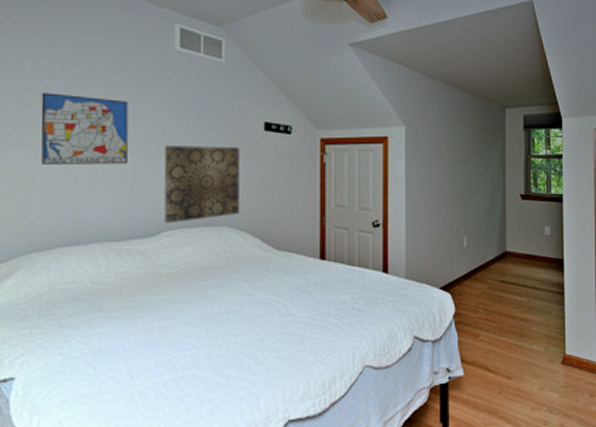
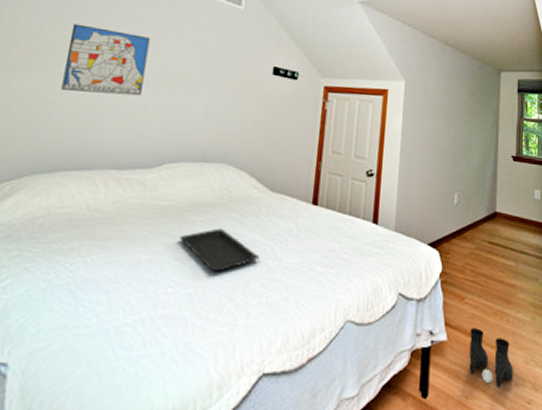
wall art: present [164,146,241,223] -> none [167,81,247,156]
serving tray: none [189,290,273,333] -> present [179,228,260,272]
boots: none [486,362,529,414] -> present [469,328,513,389]

